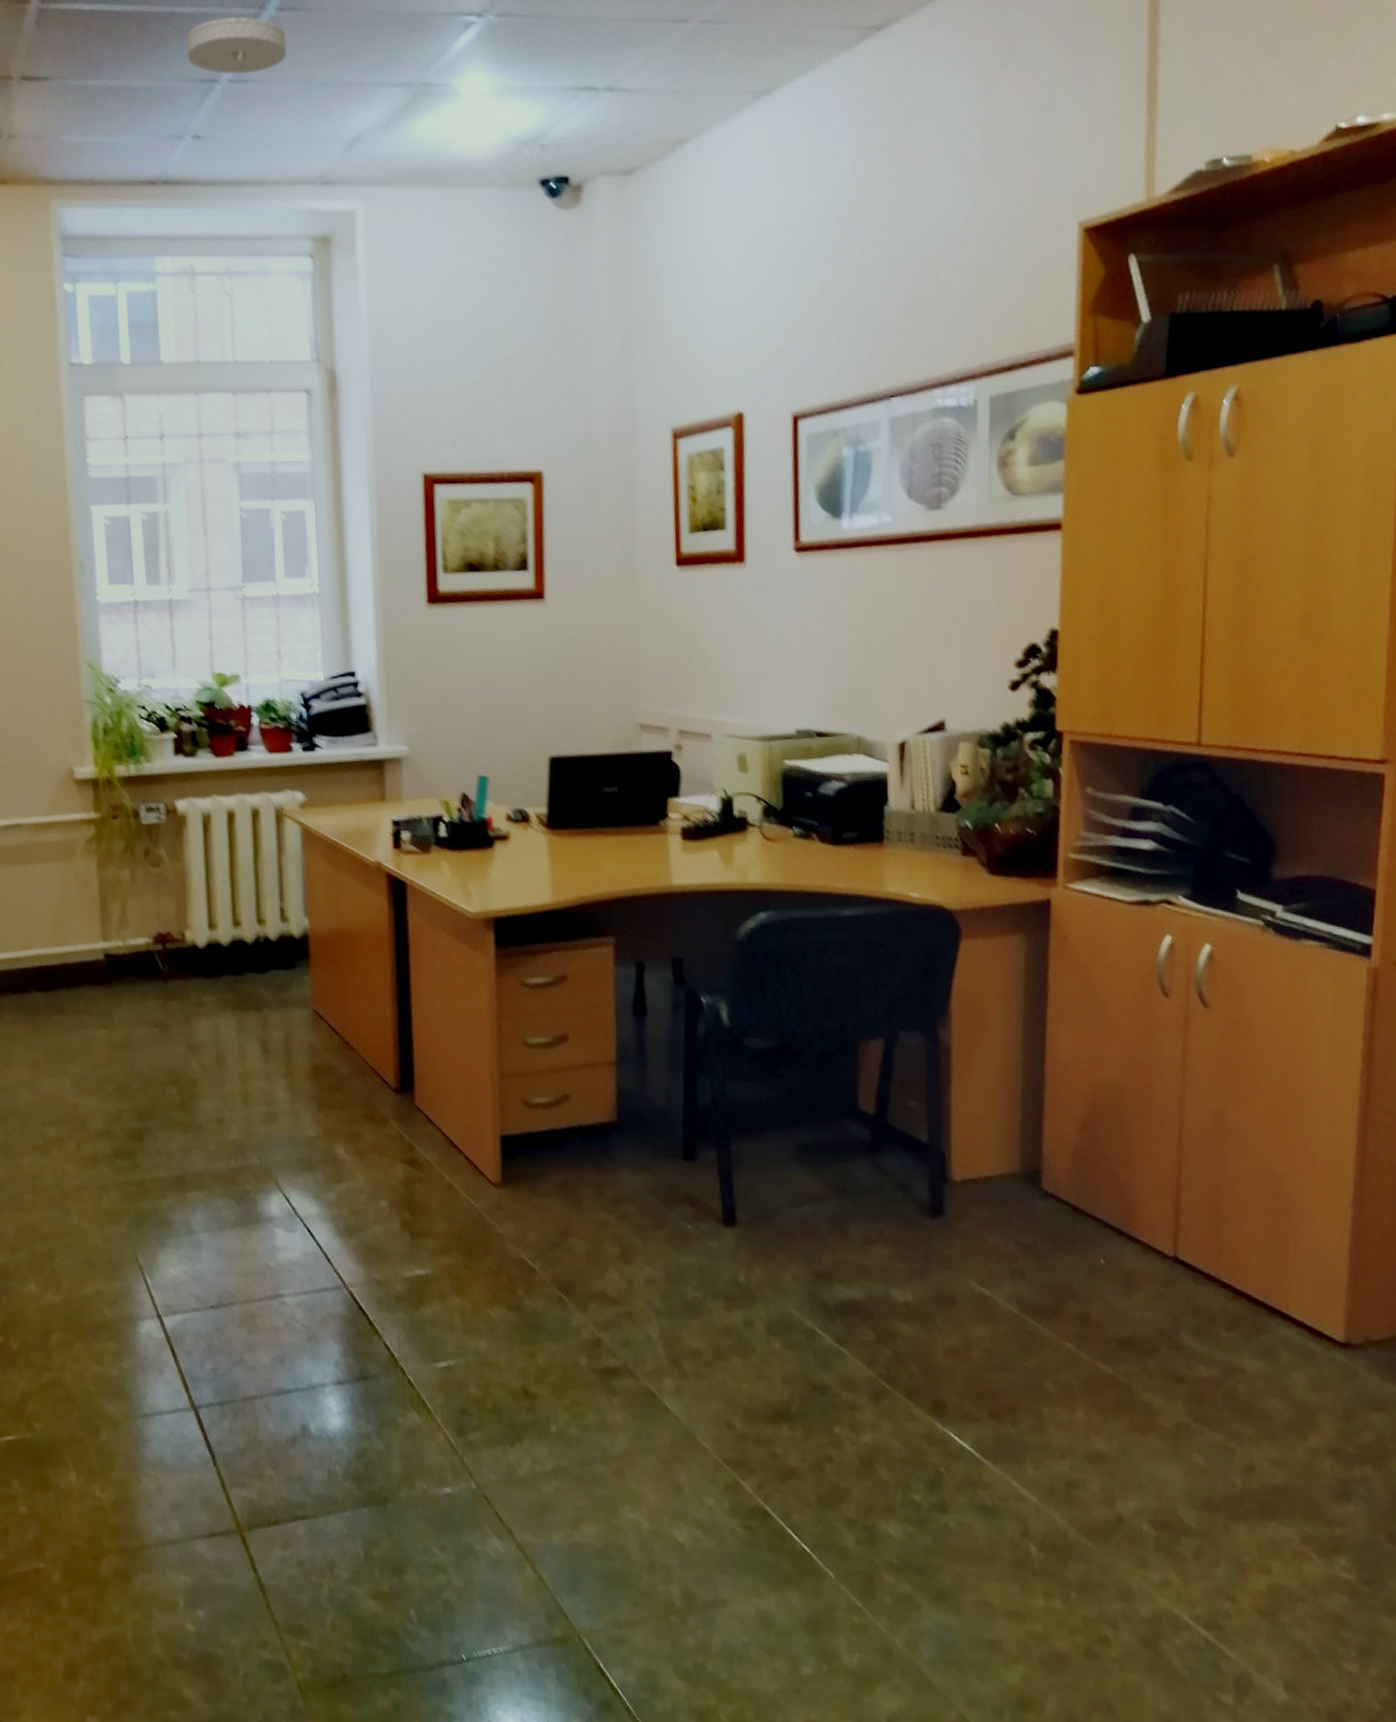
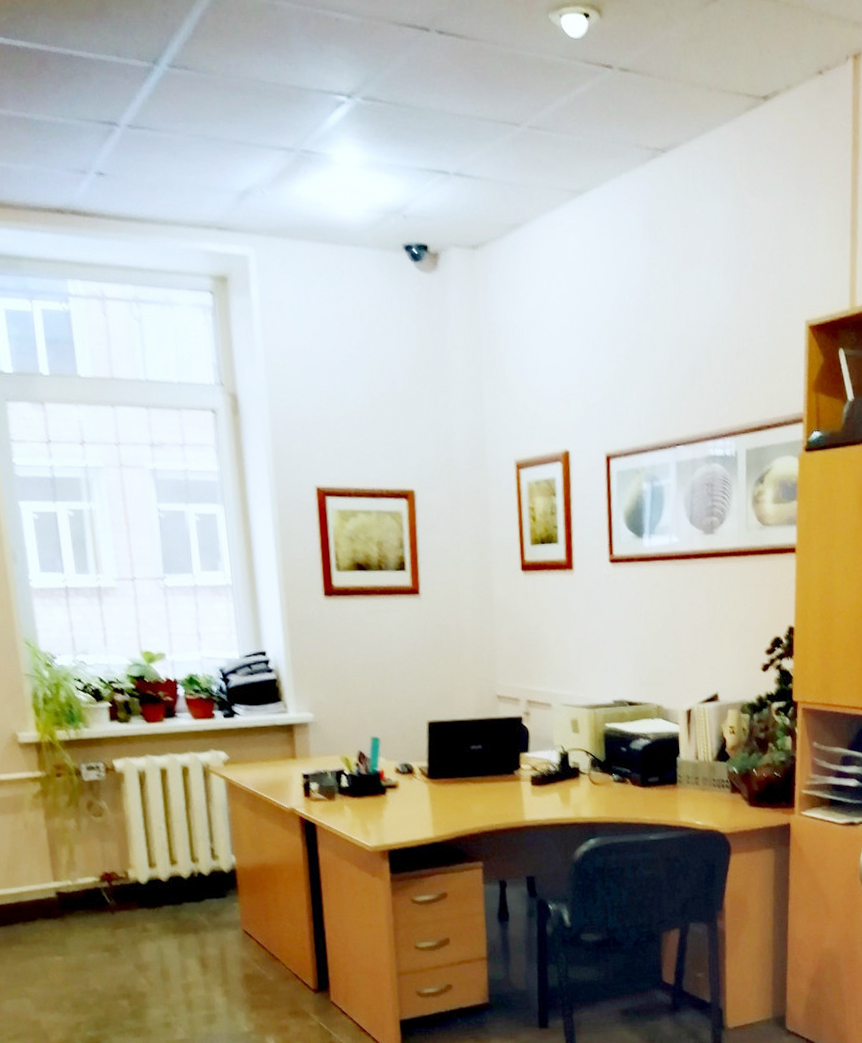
smoke detector: present [185,16,287,75] -> none [85,66,180,122]

